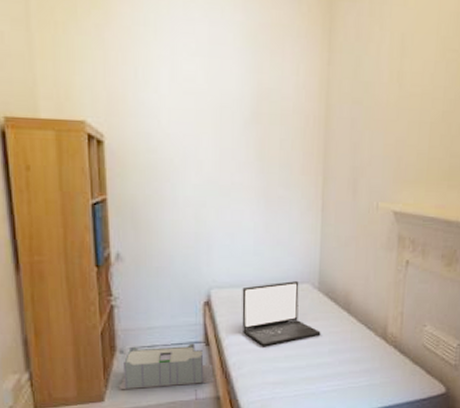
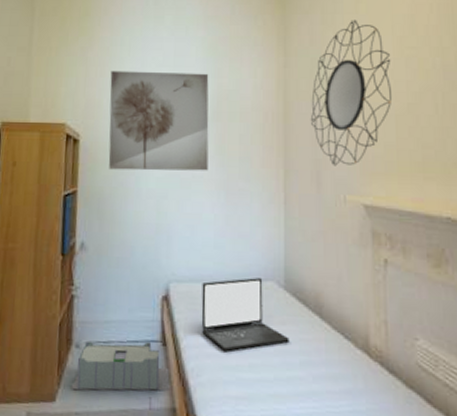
wall art: none [135,58,248,178] -> present [108,71,209,171]
home mirror: none [352,13,433,174] -> present [311,20,393,166]

